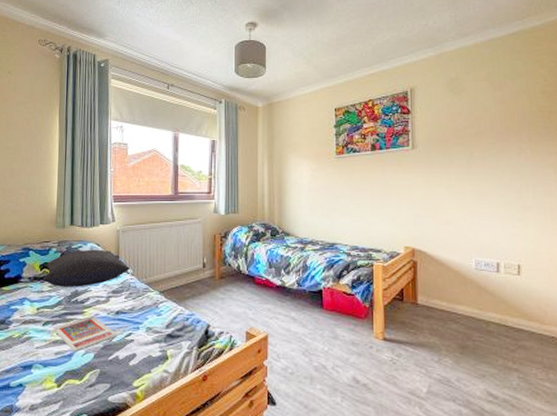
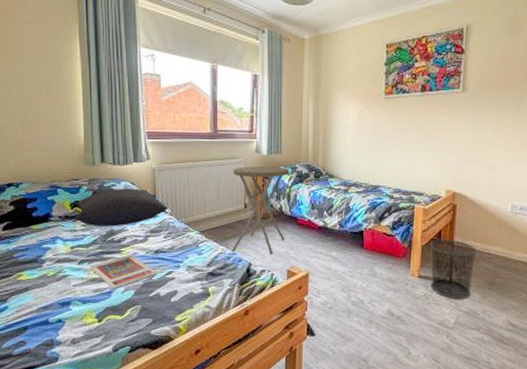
side table: none [190,226,247,316] -> present [232,166,290,255]
waste bin: none [392,298,445,365] -> present [429,239,478,299]

